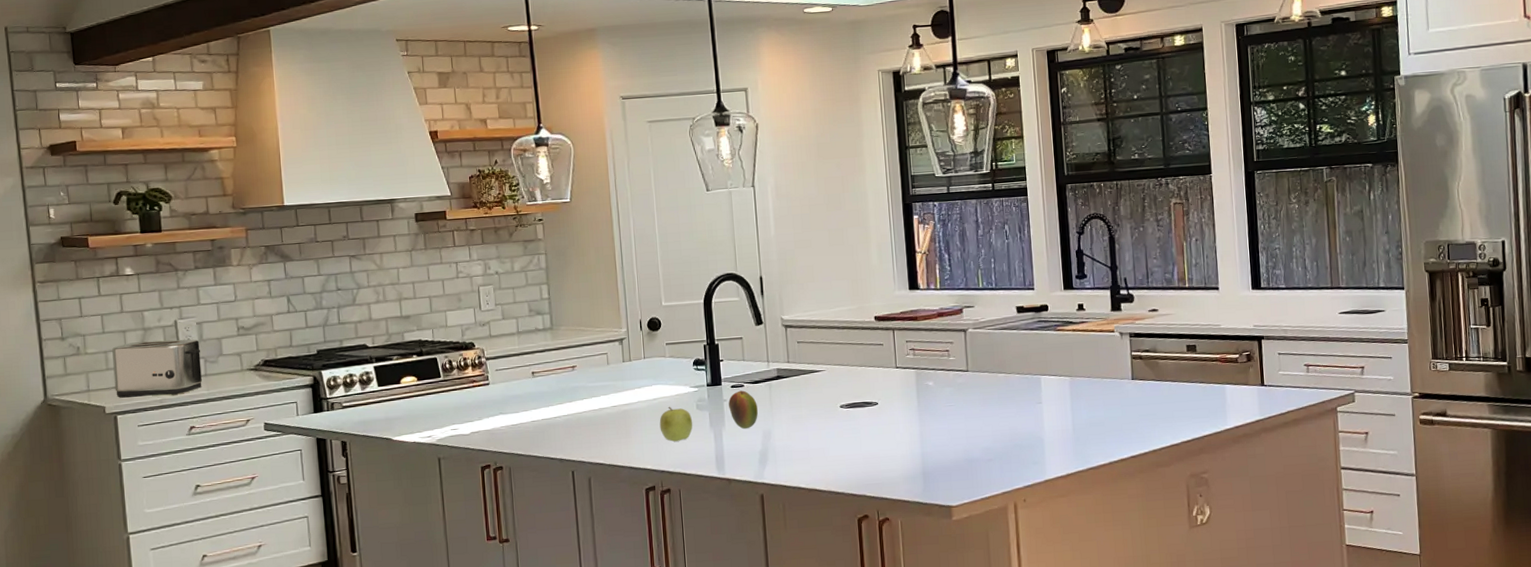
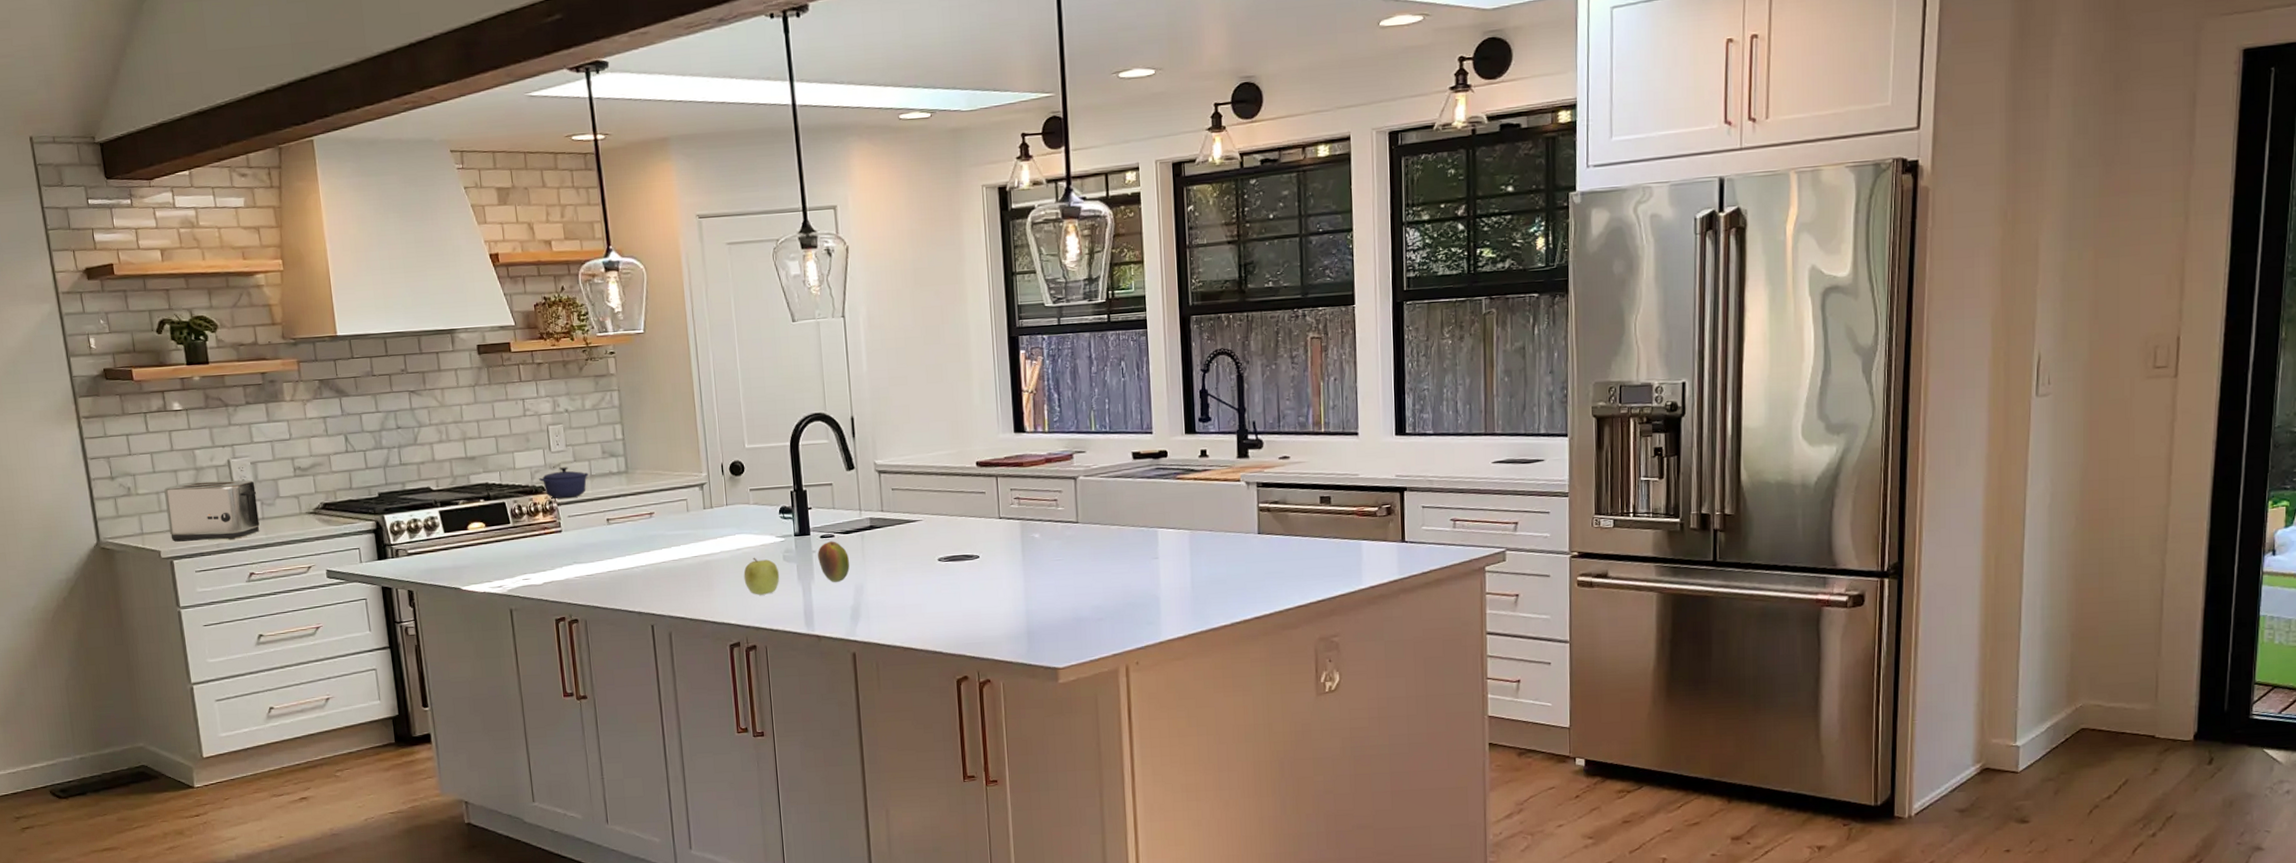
cooking pot: none [469,324,516,354] -> present [539,467,588,498]

